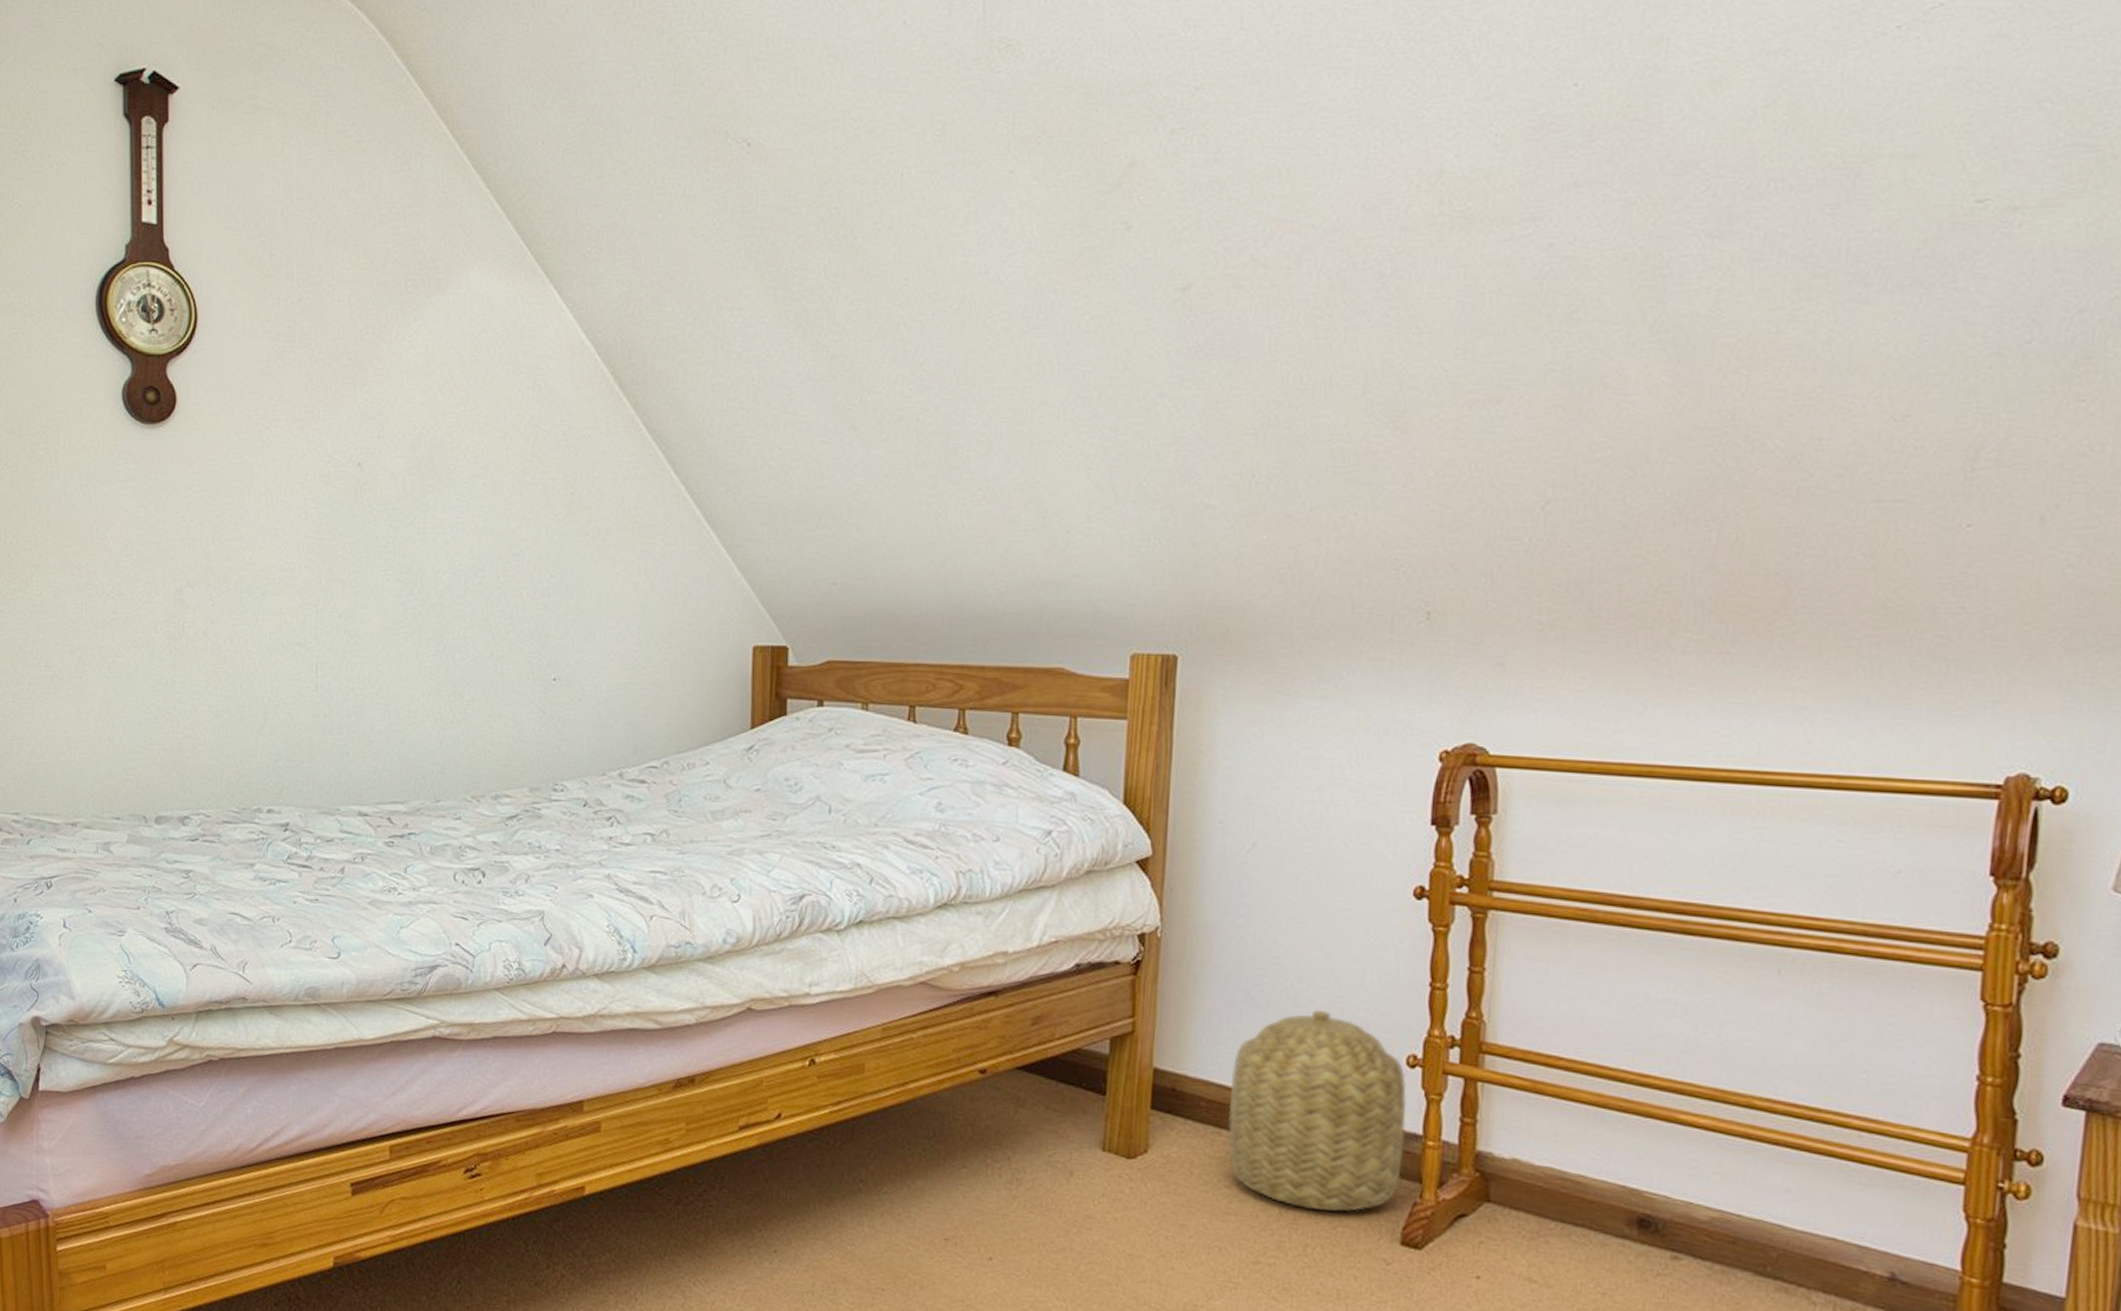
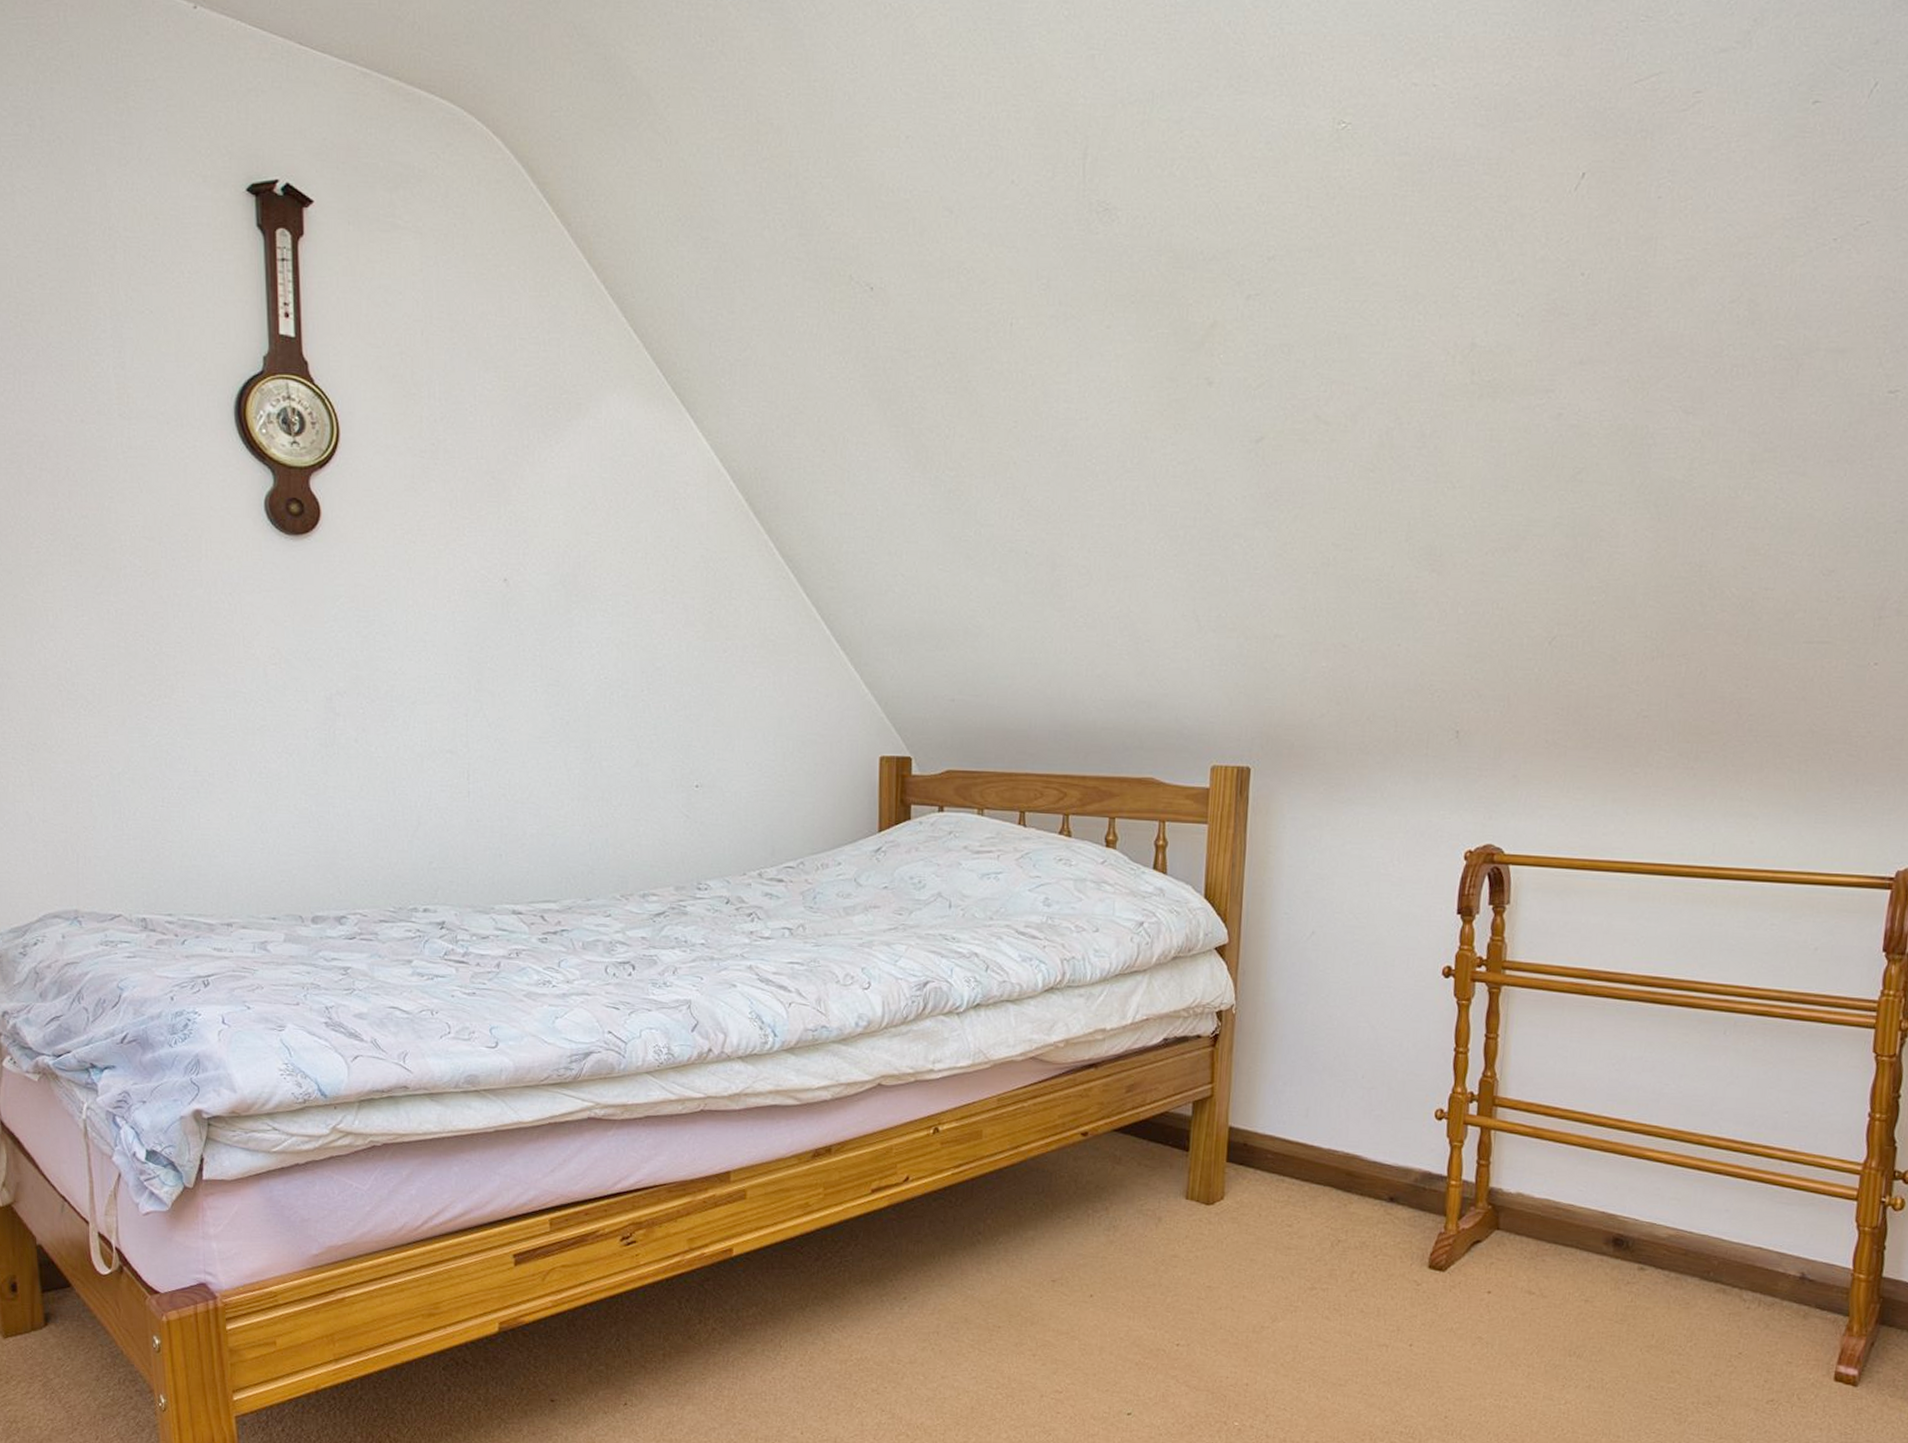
basket: present [1227,1009,1406,1212] -> none [1290,1072,1435,1243]

